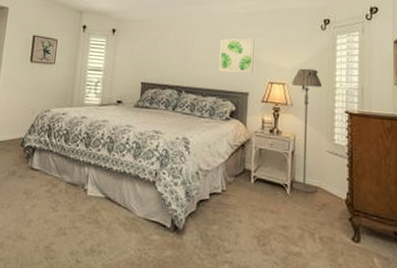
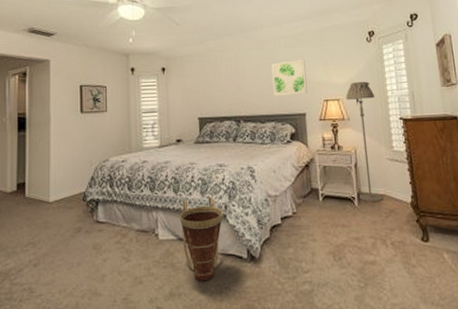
basket: none [109,160,153,244] -> present [179,197,223,281]

